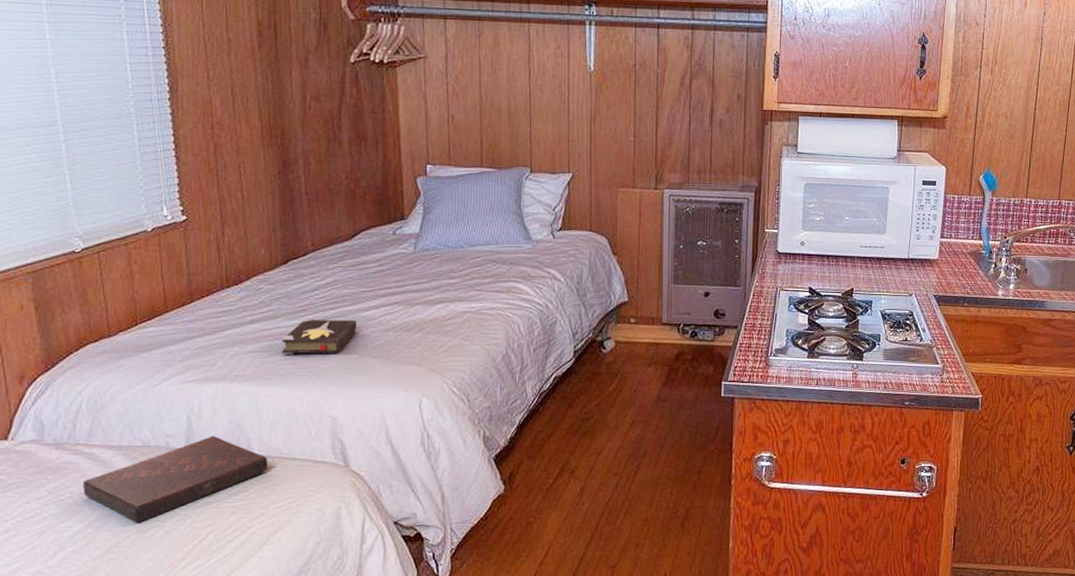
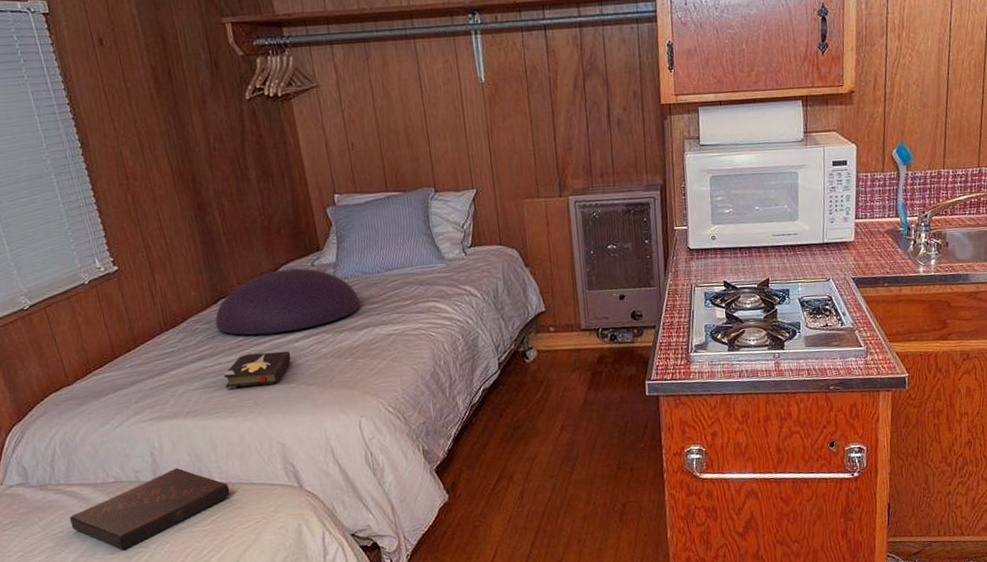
cushion: none [281,235,439,301] -> present [215,268,361,335]

